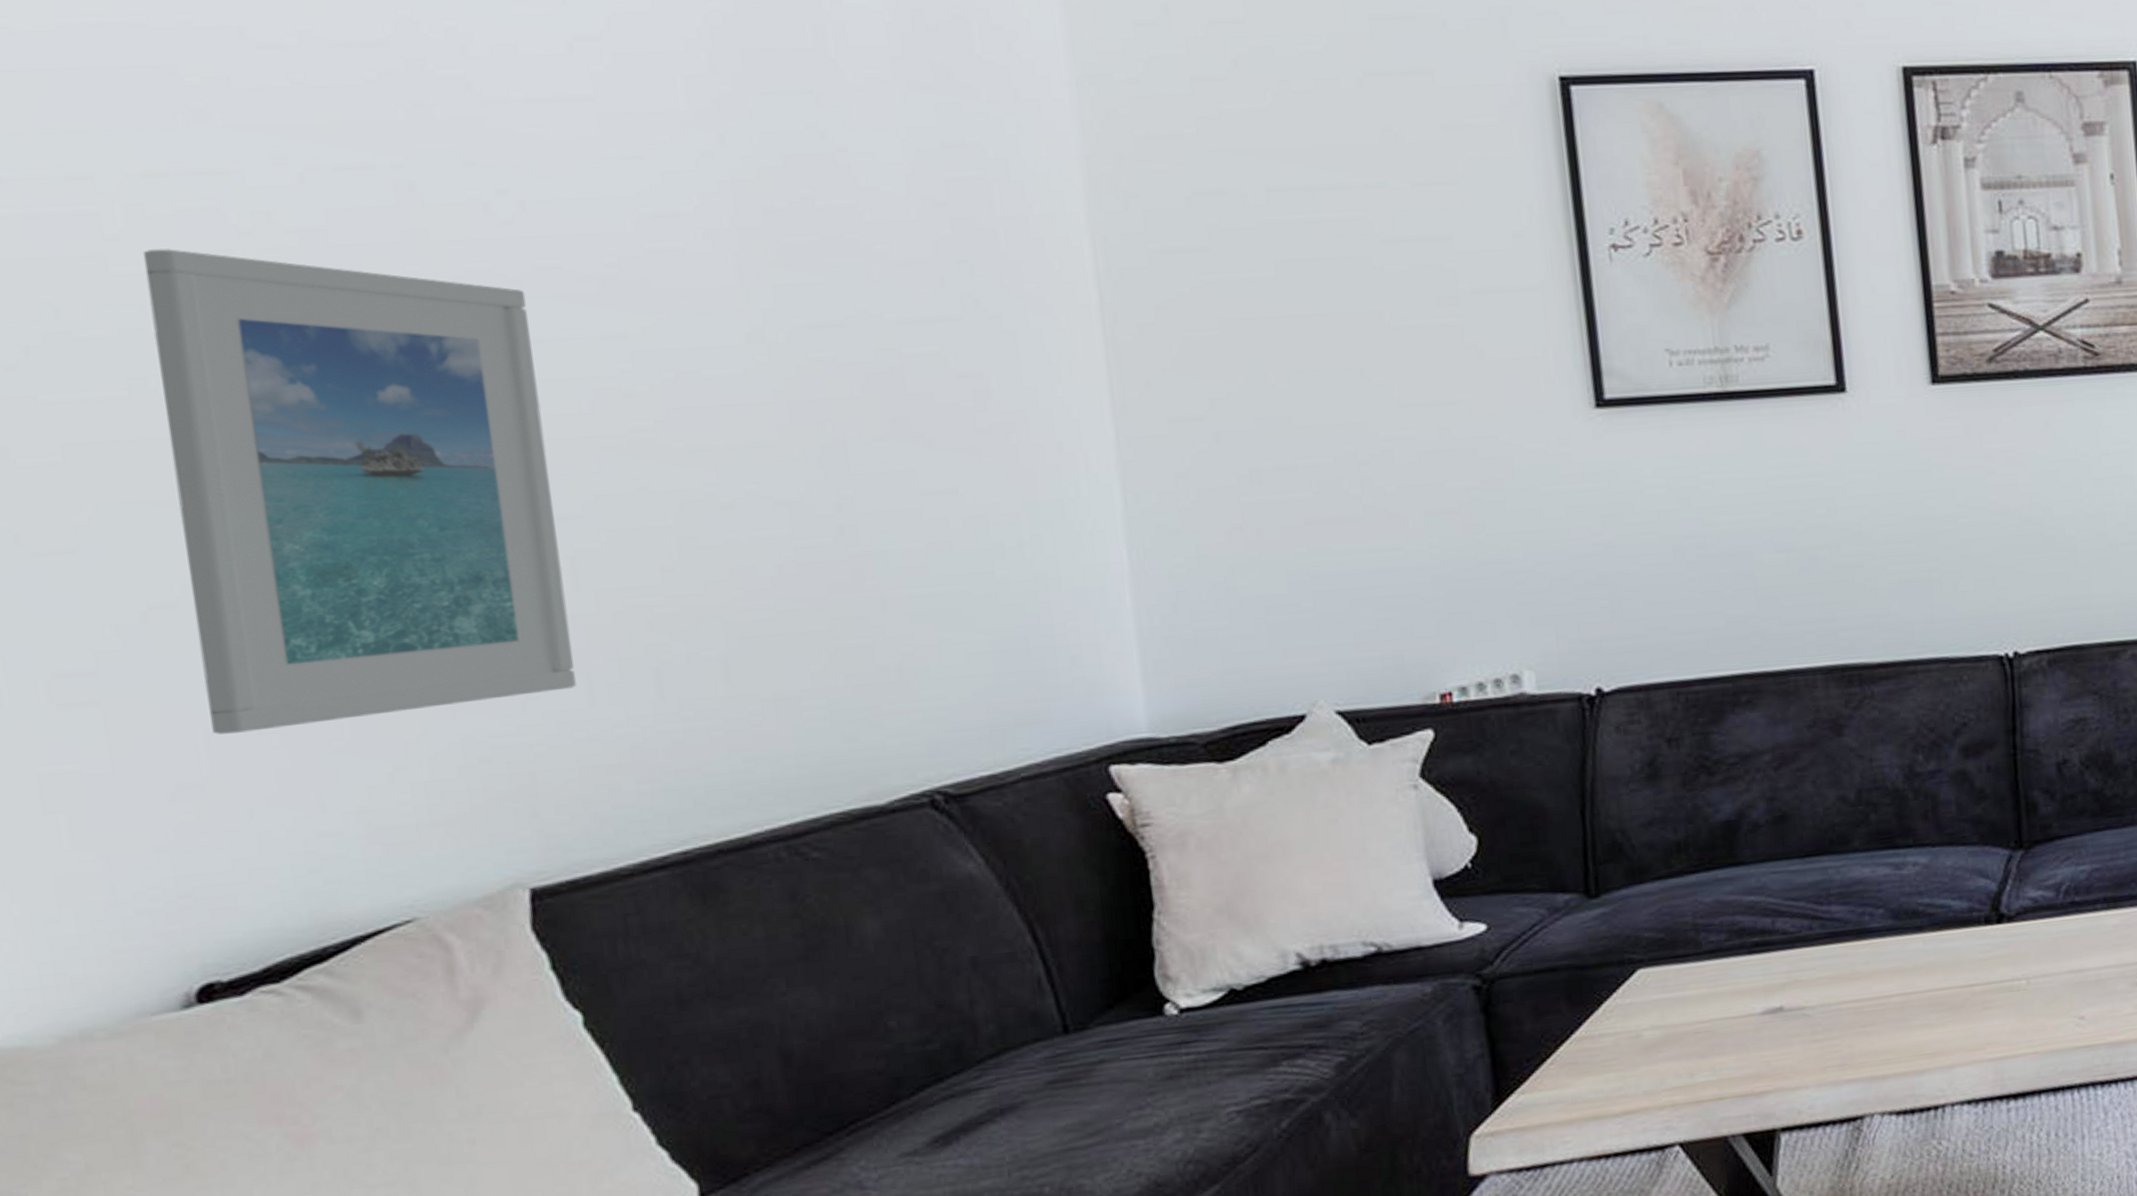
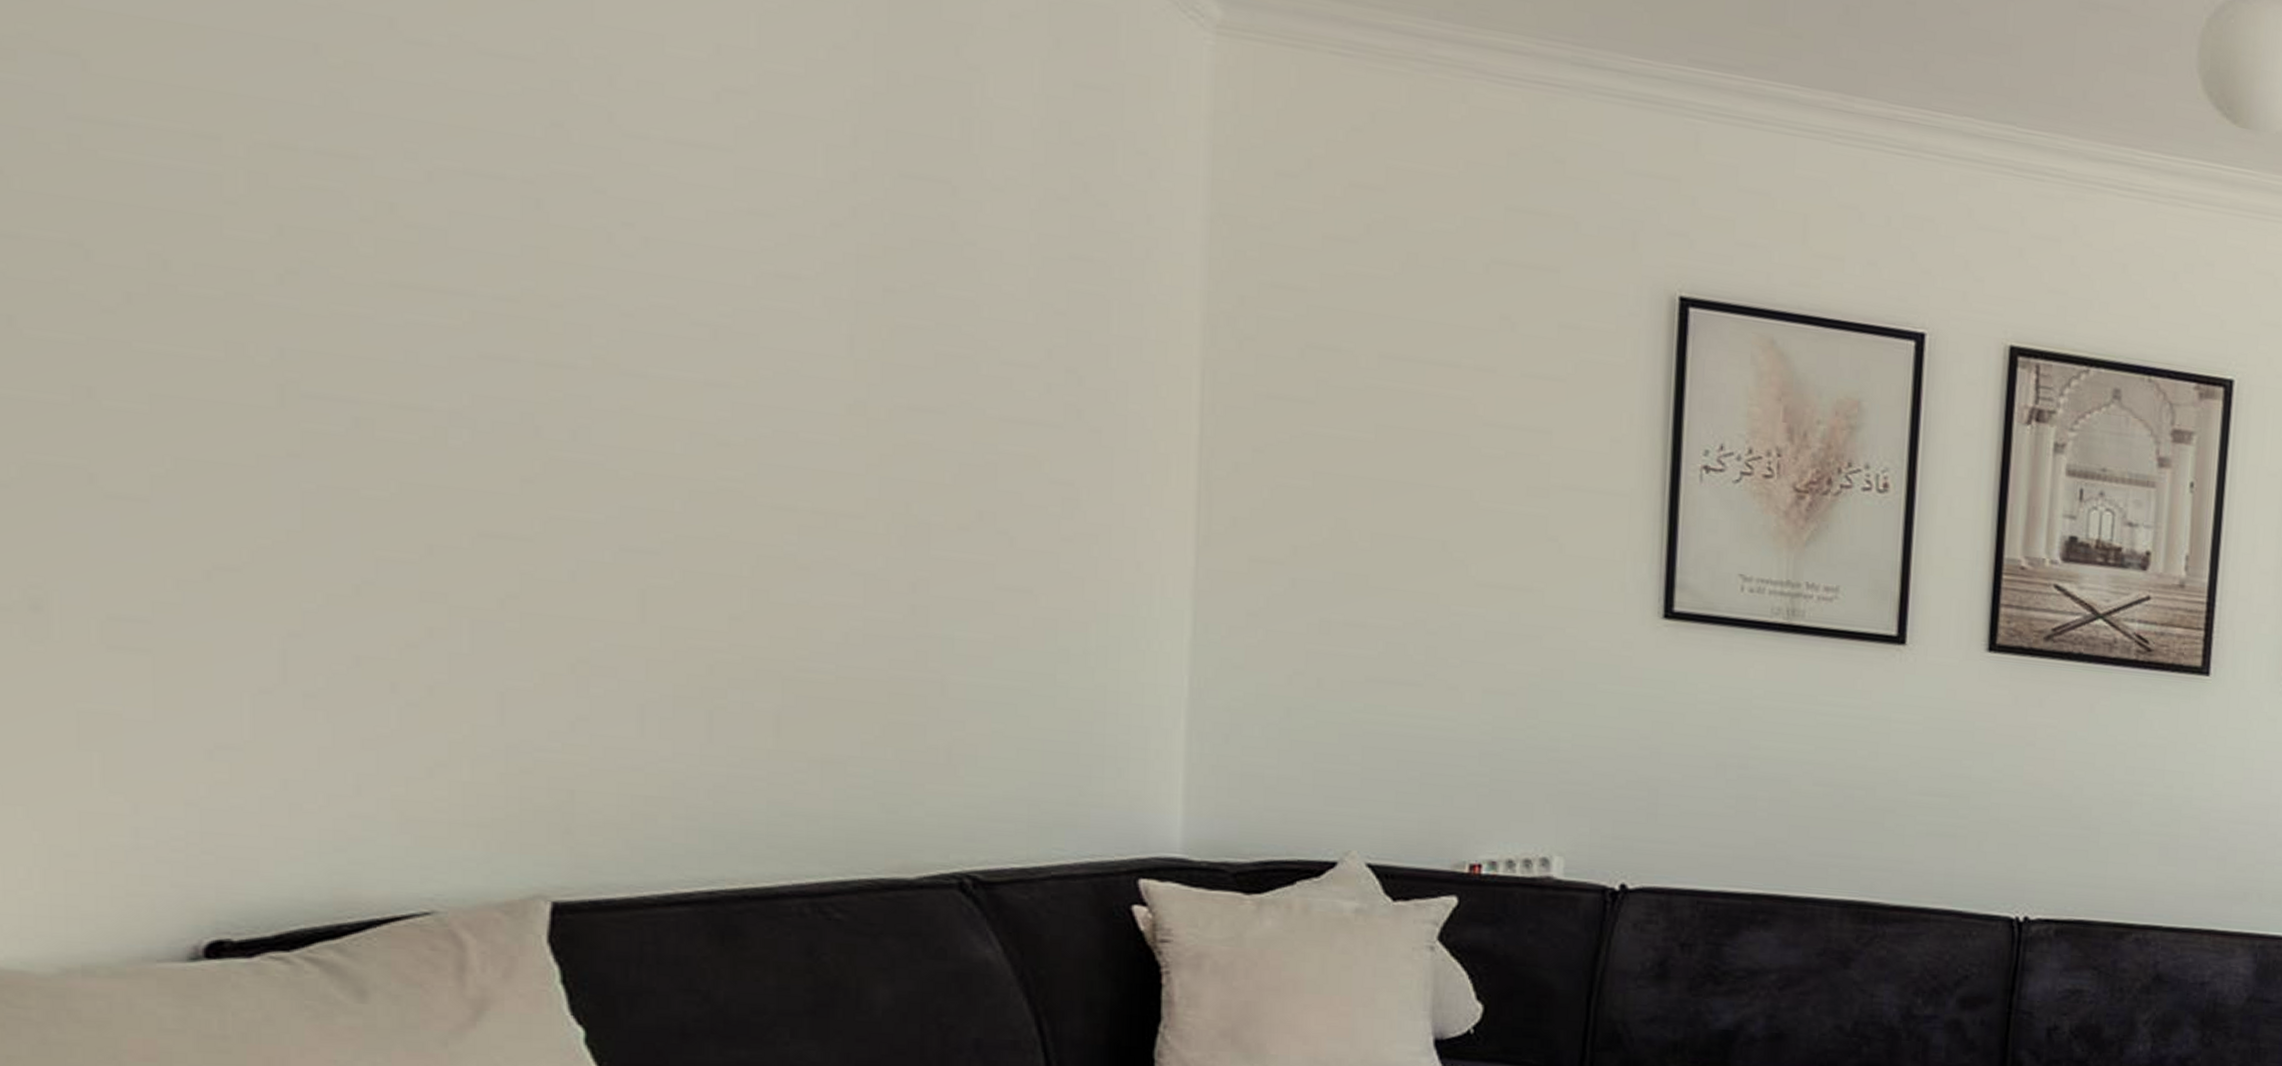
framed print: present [142,249,576,735] -> none [259,219,636,717]

